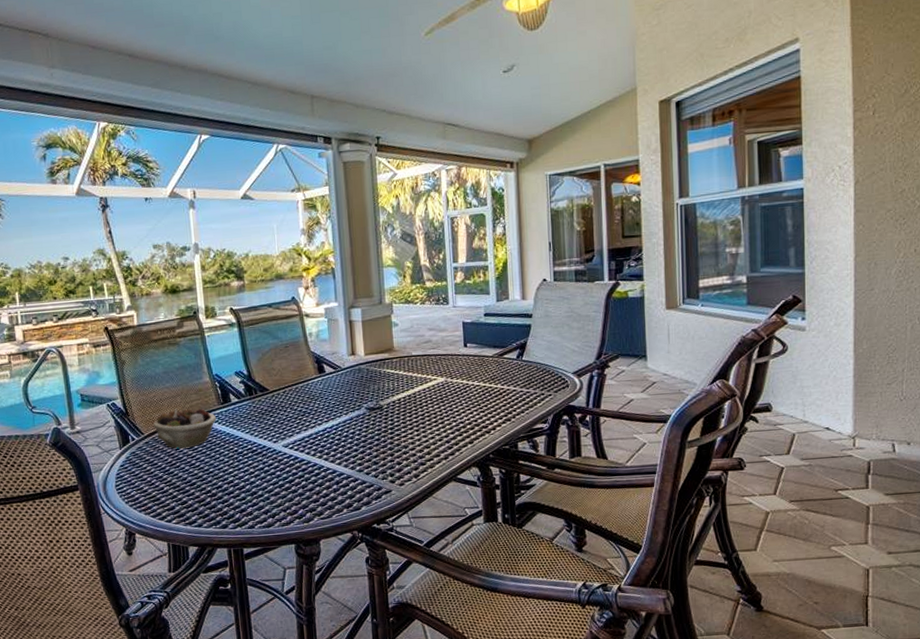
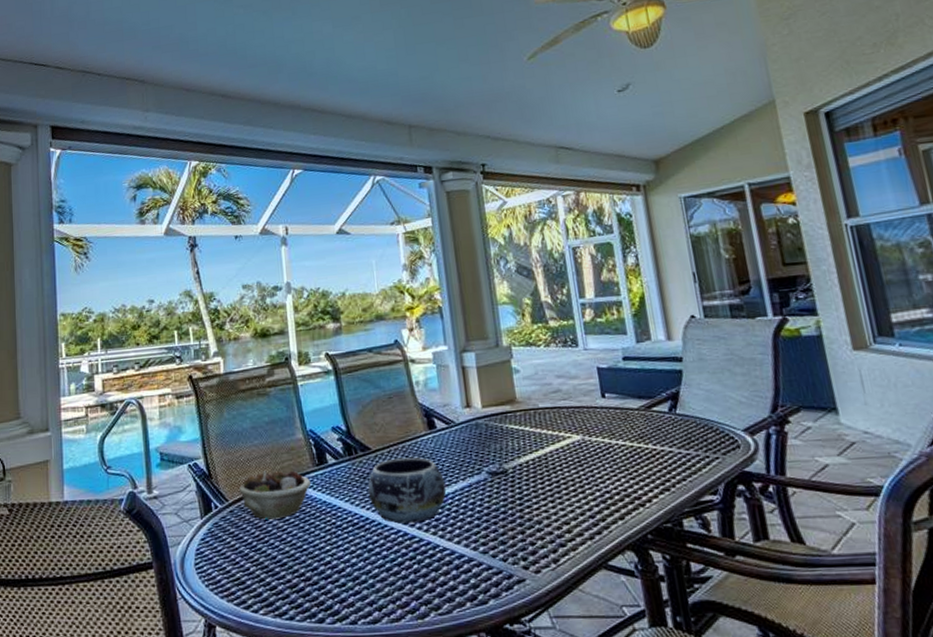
decorative bowl: none [265,396,332,450] -> present [367,457,447,524]

